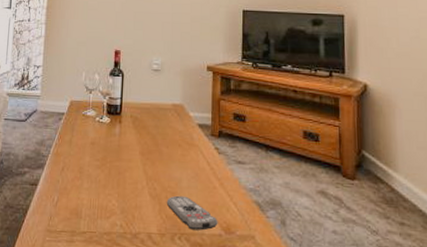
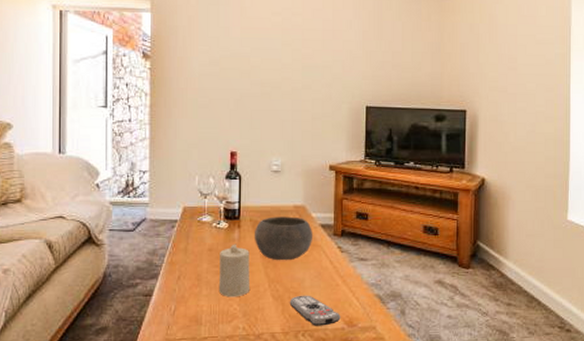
candle: none [98,139,129,193] -> present [218,244,250,298]
bowl: none [133,114,191,159] -> present [253,216,314,261]

